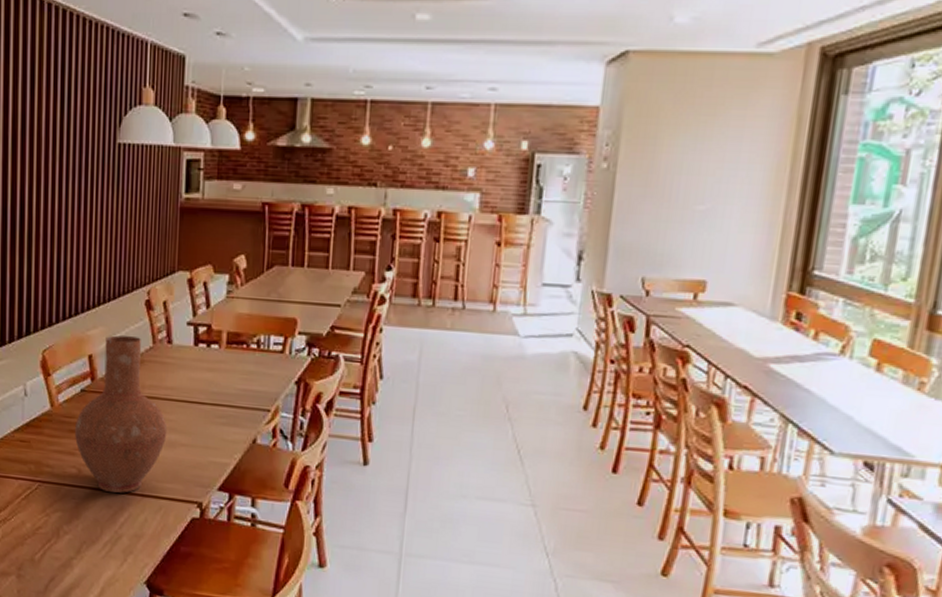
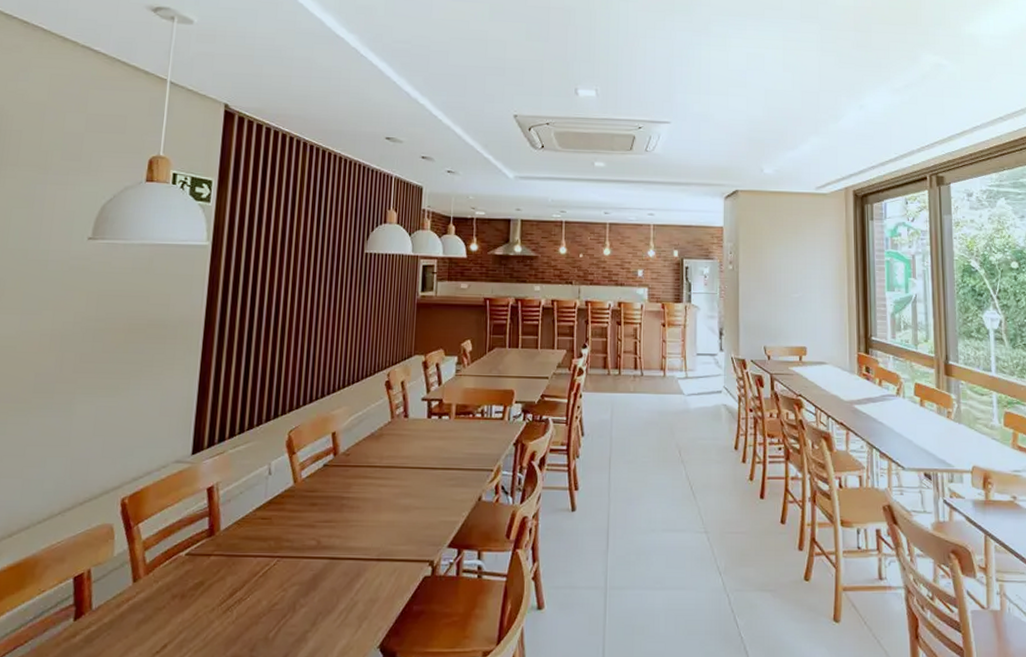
vase: present [74,335,167,493] -> none [315,413,403,560]

